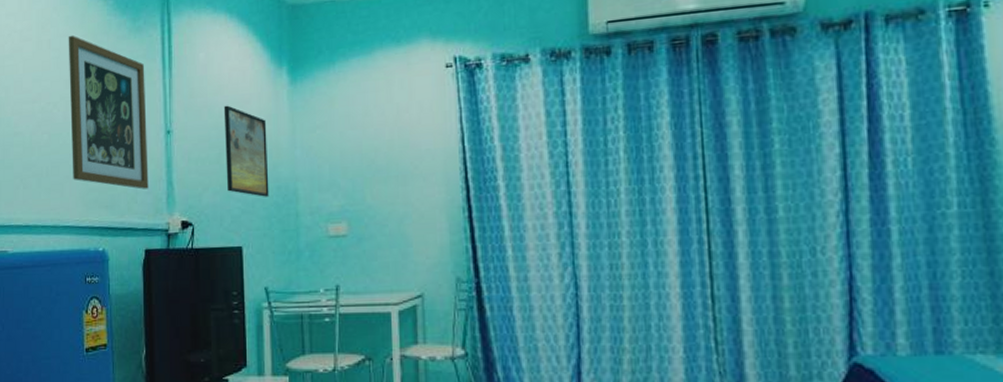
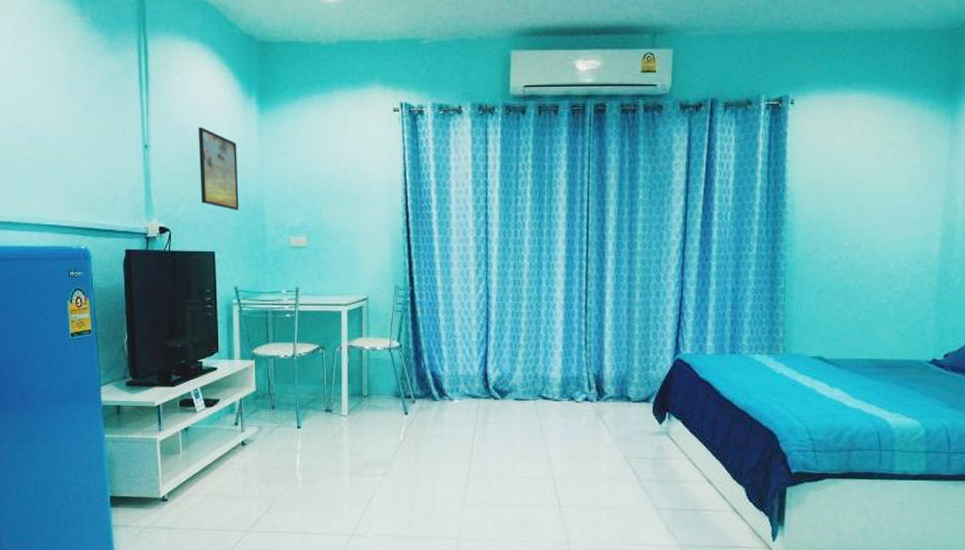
wall art: present [68,35,149,189] -> none [45,46,128,196]

